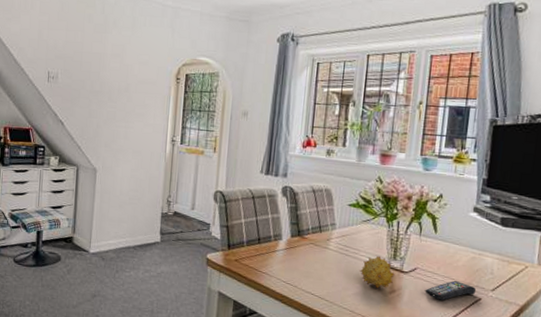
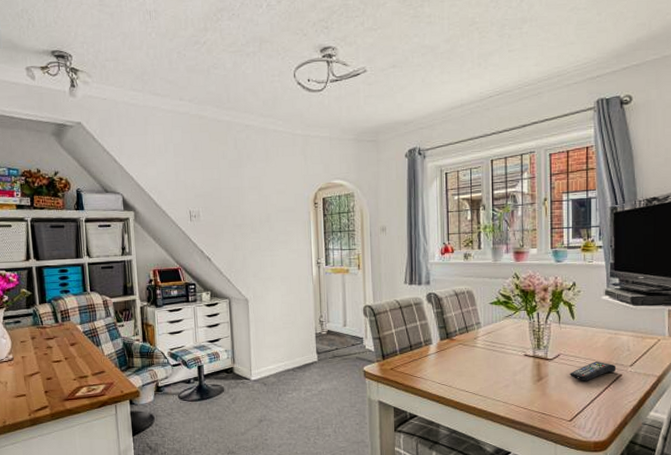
fruit: present [360,255,395,289] -> none [508,347,541,378]

